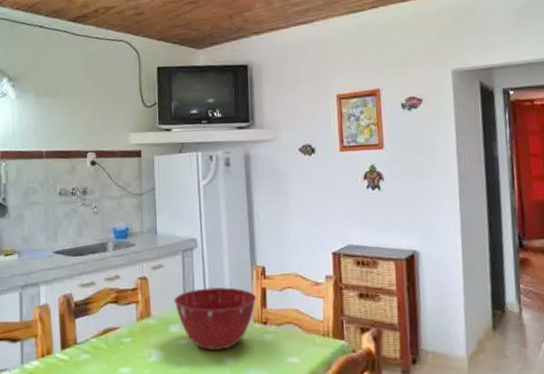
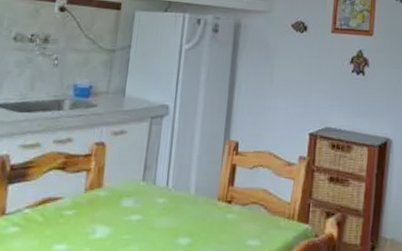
mixing bowl: present [174,286,257,350] -> none [132,159,225,229]

